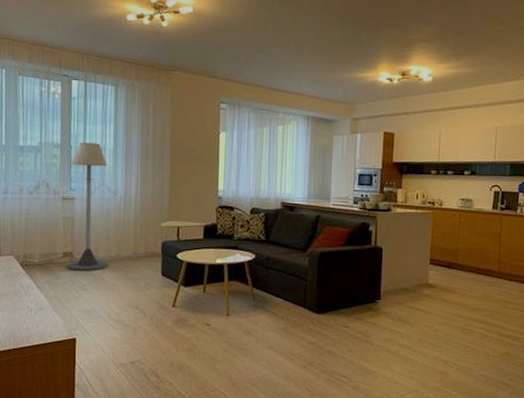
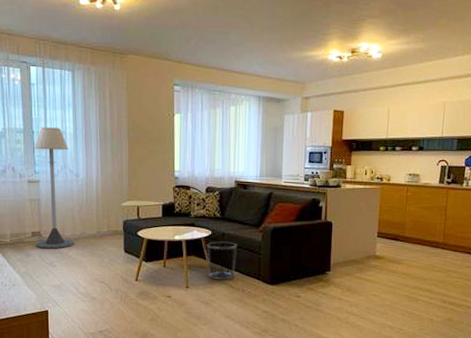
waste bin: none [249,265,283,308] -> present [206,241,238,280]

